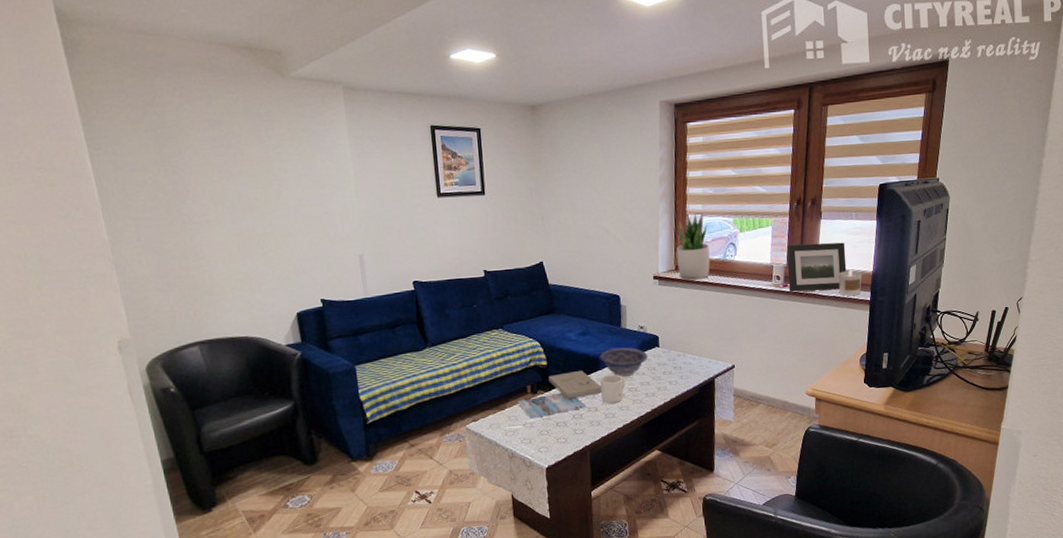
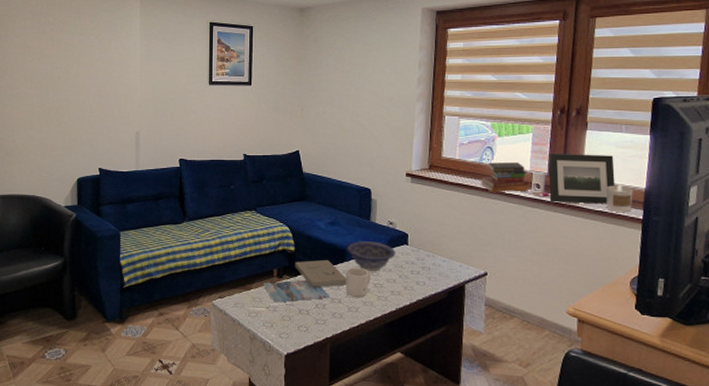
planter: present [676,213,710,281] -> none [431,115,465,181]
books: none [725,256,770,289] -> present [481,162,529,193]

